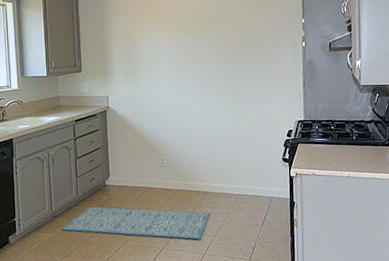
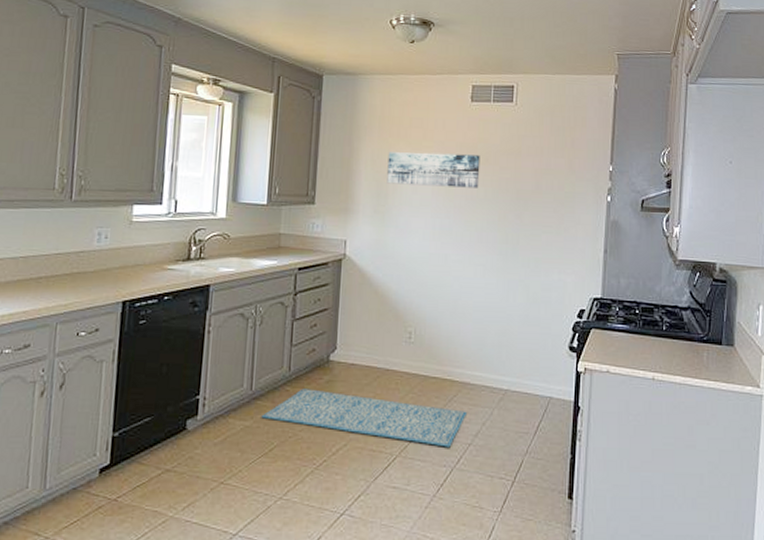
wall art: none [132,22,203,51] -> present [387,152,480,188]

